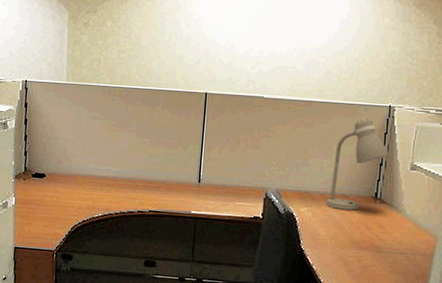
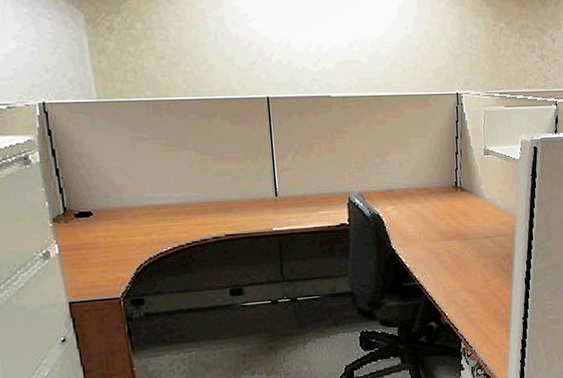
desk lamp: present [326,117,389,210] -> none [409,107,462,203]

